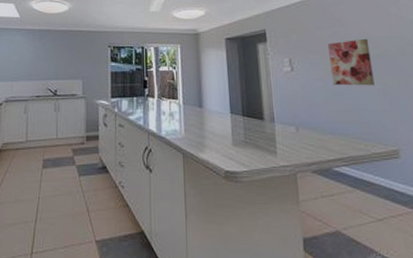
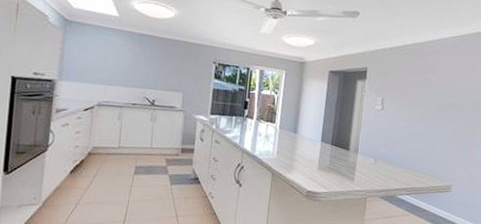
wall art: present [328,38,375,86] -> none [413,88,452,131]

